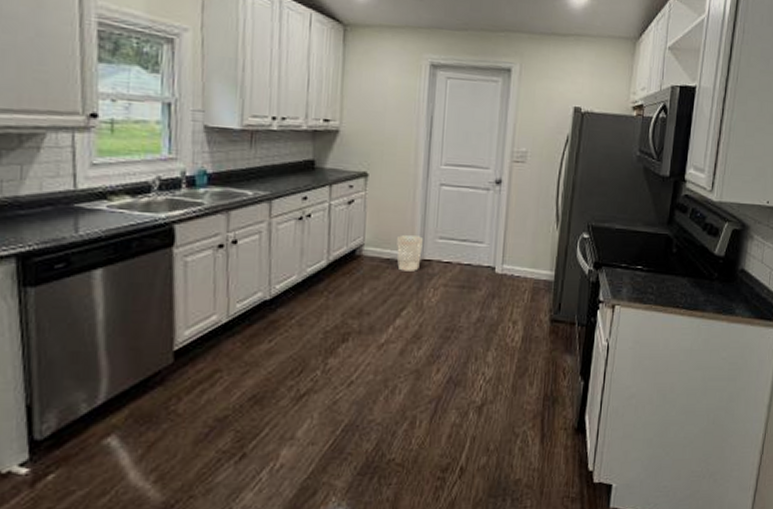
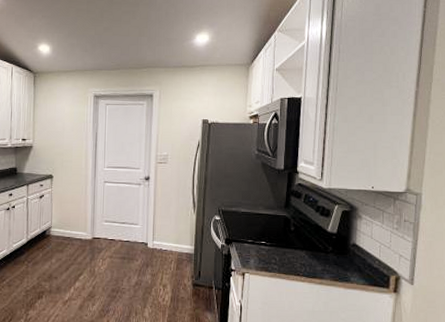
wastebasket: present [396,235,423,271] -> none [75,220,93,247]

